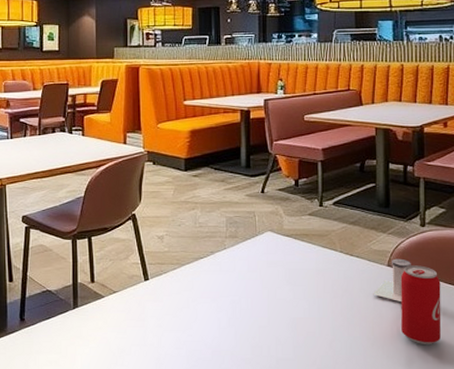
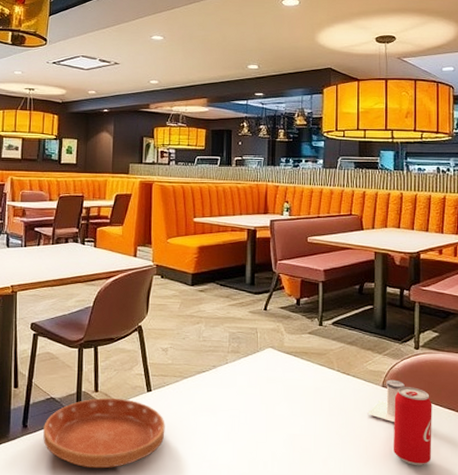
saucer: none [41,288,165,359] -> present [43,397,165,469]

